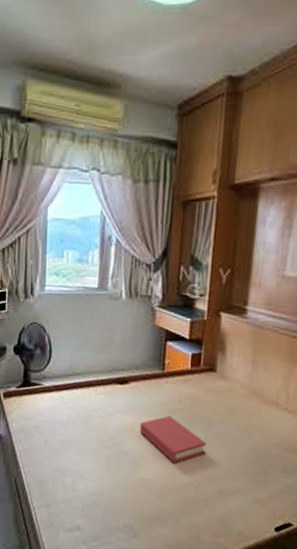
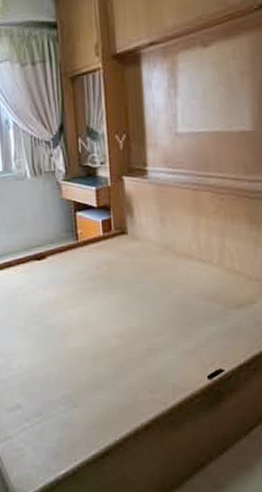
hardback book: present [140,415,207,464] -> none [63,283,130,329]

